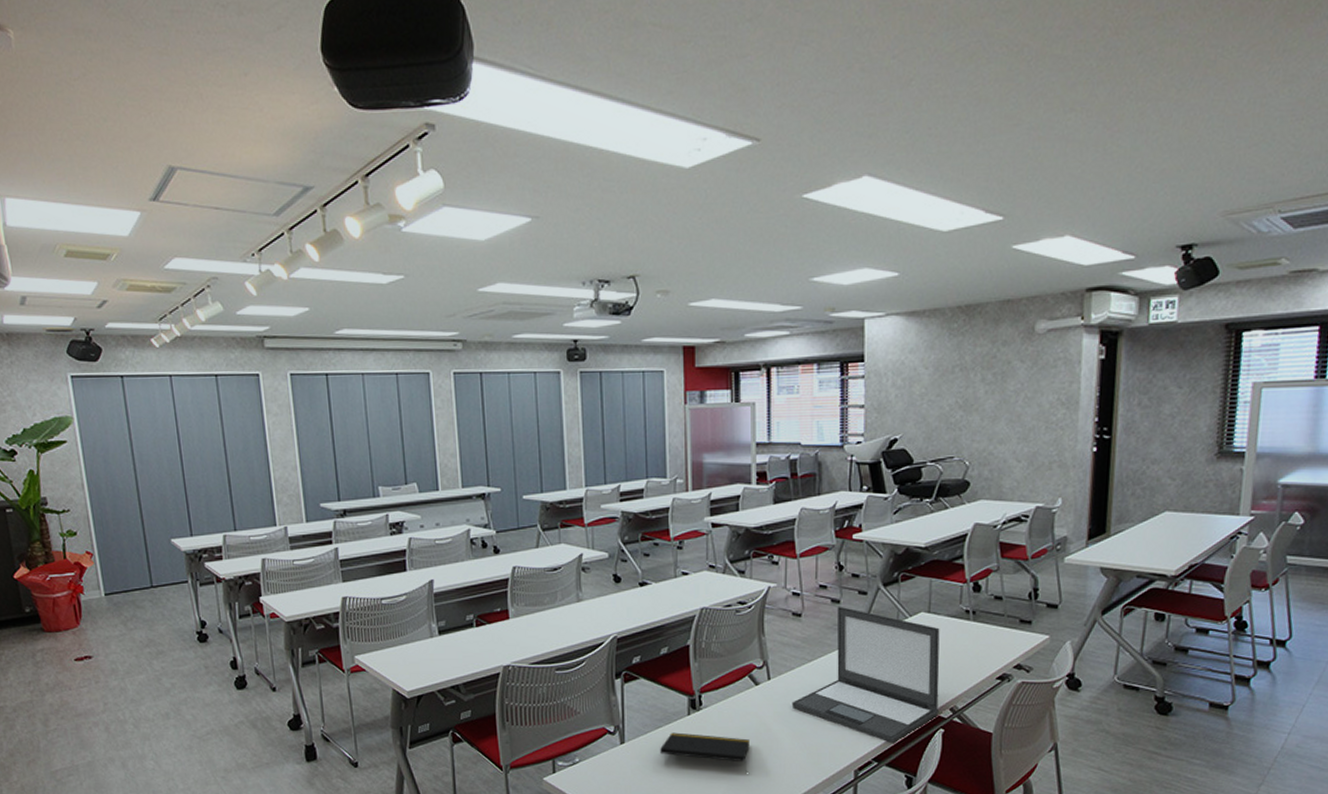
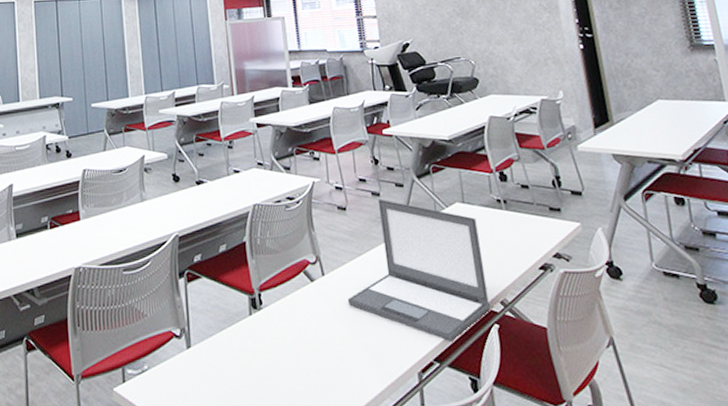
notepad: present [660,732,750,771] -> none [225,334,312,377]

